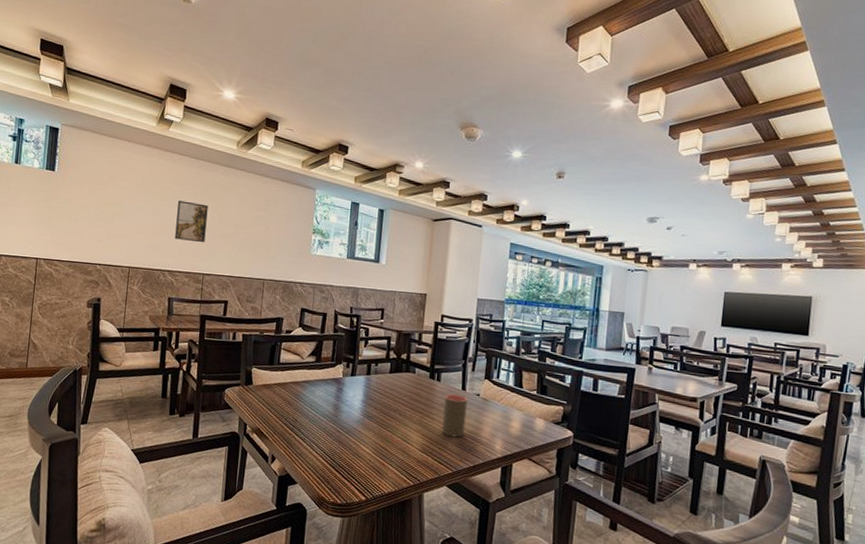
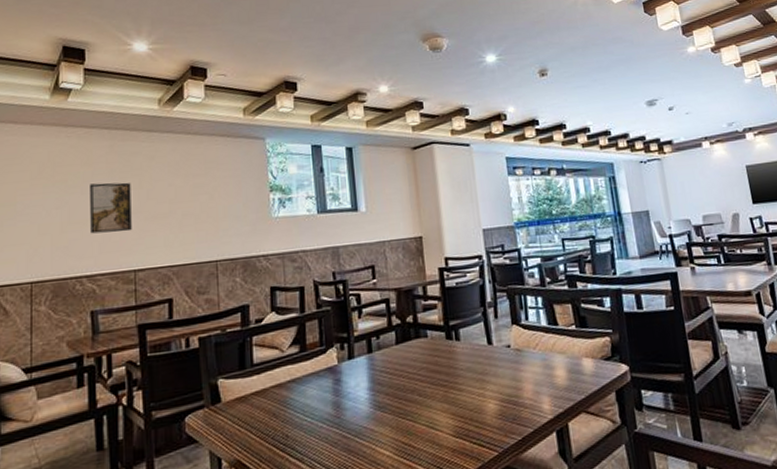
cup: present [441,394,468,438] -> none [469,351,503,408]

